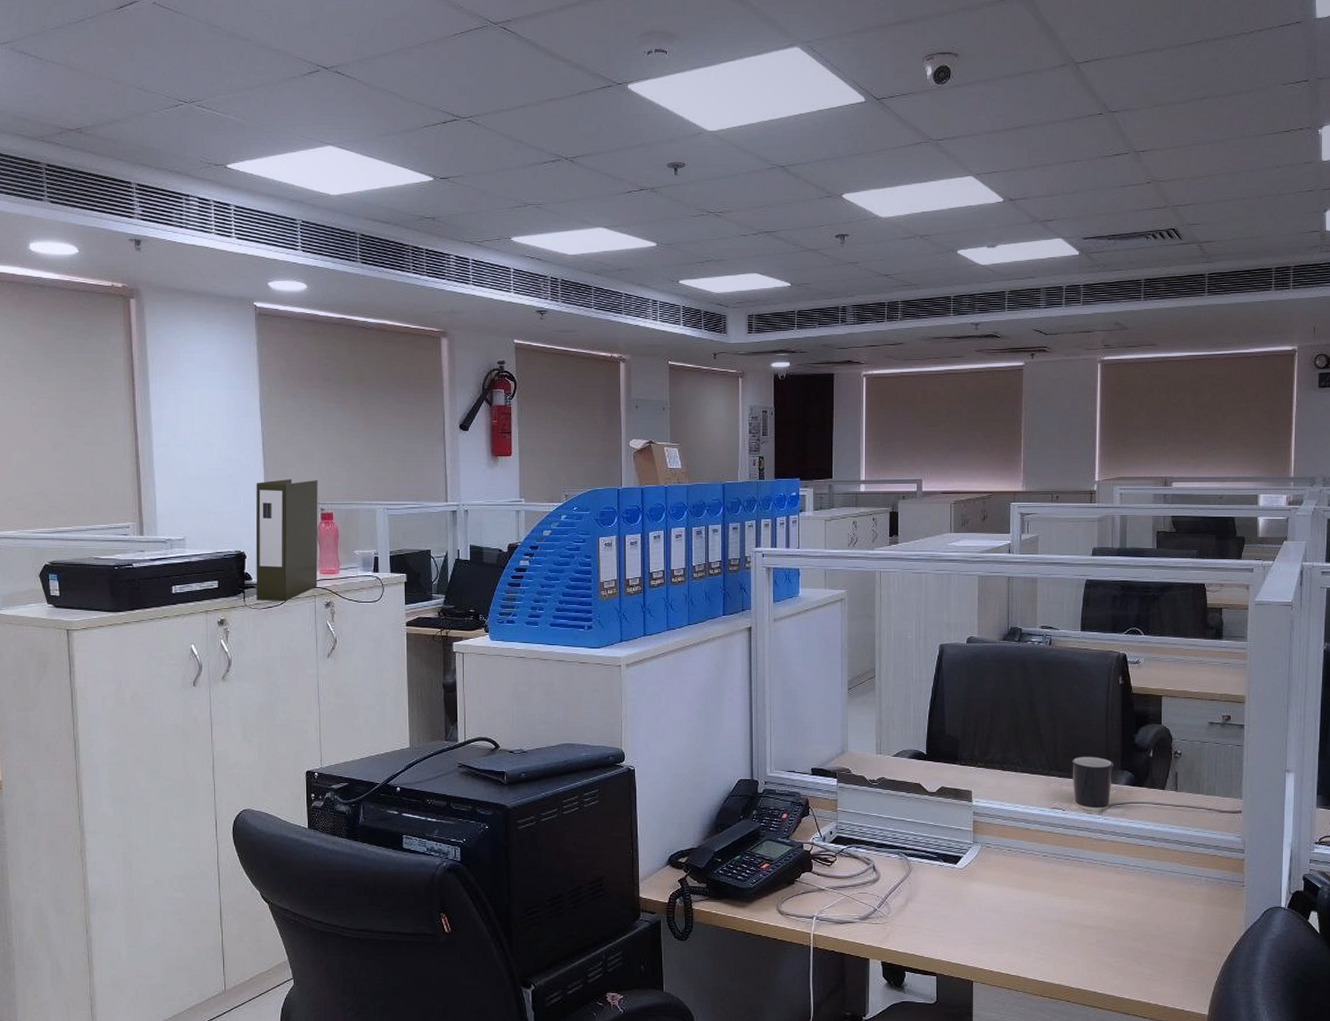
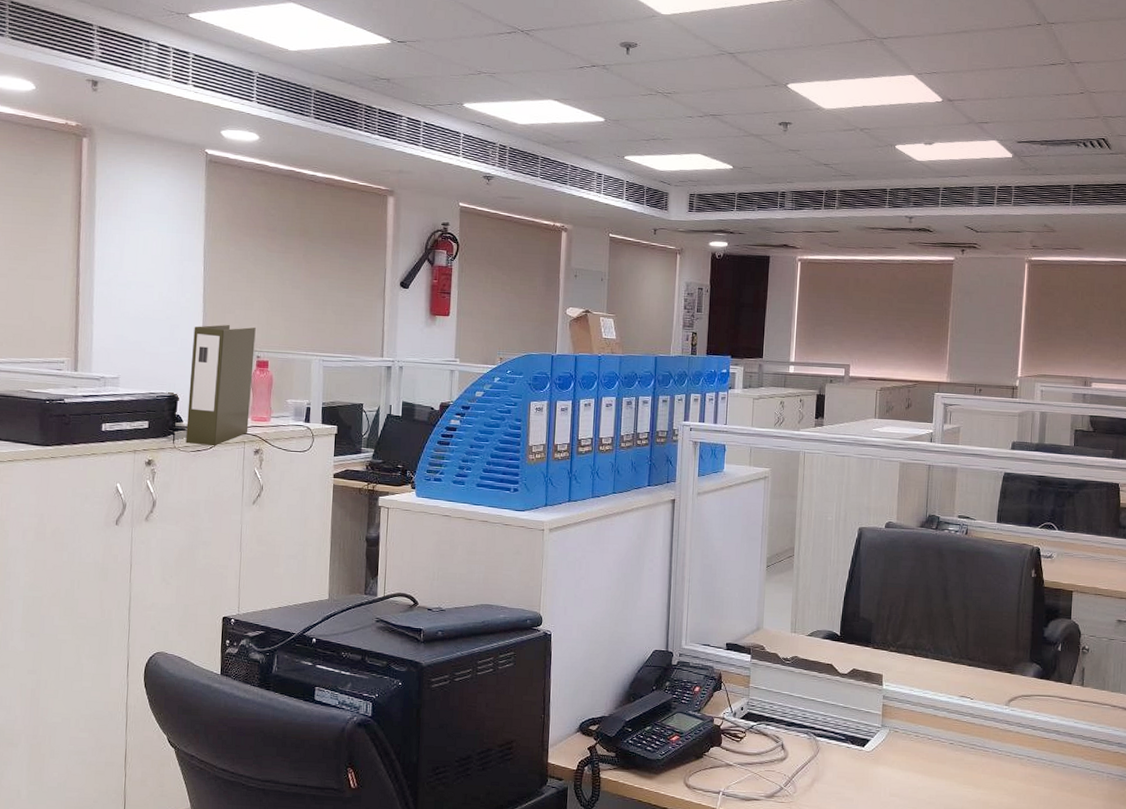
mug: present [1072,756,1113,811] -> none [981,646,1022,702]

